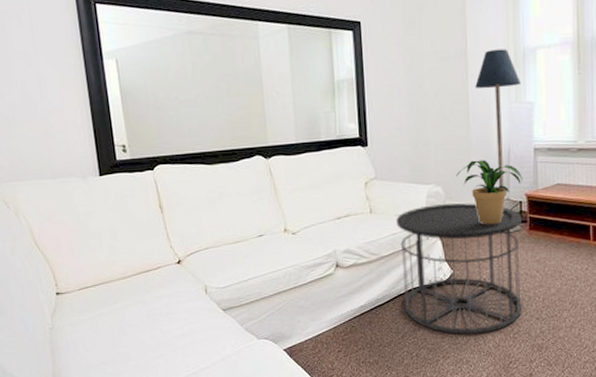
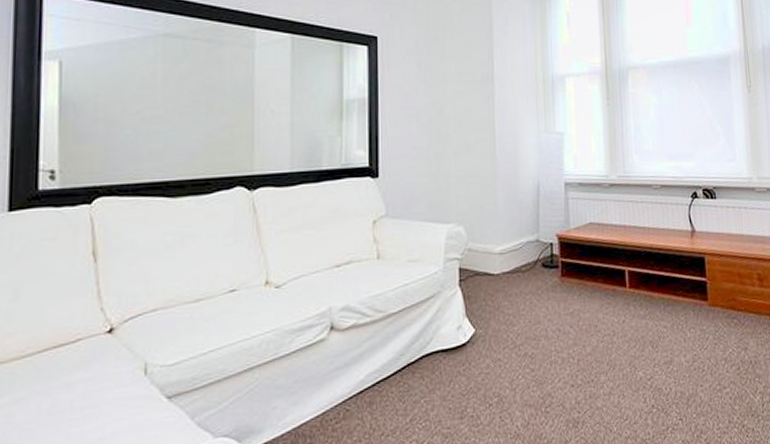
side table: present [396,203,523,334] -> none [409,245,556,412]
potted plant: present [456,160,523,224] -> none [480,195,553,271]
floor lamp: present [475,49,522,233] -> none [502,75,553,281]

